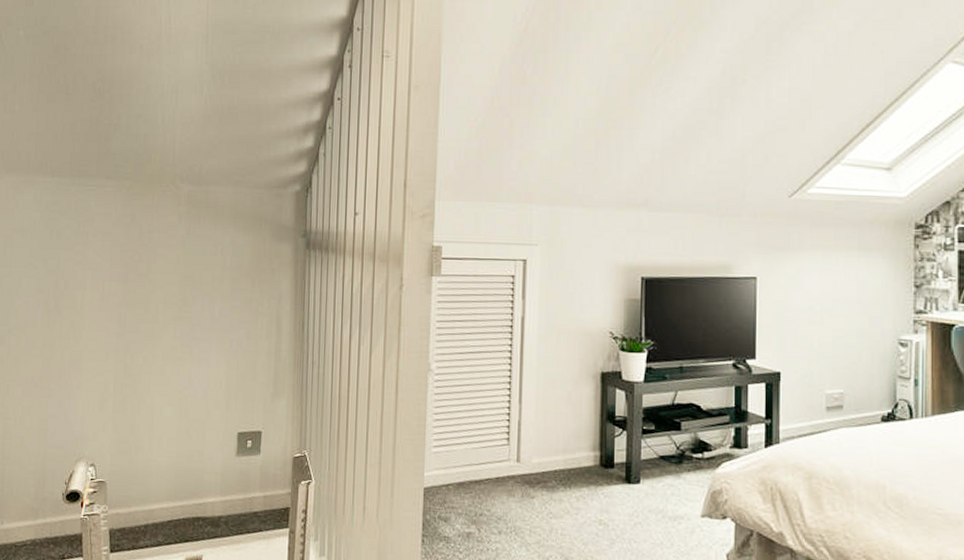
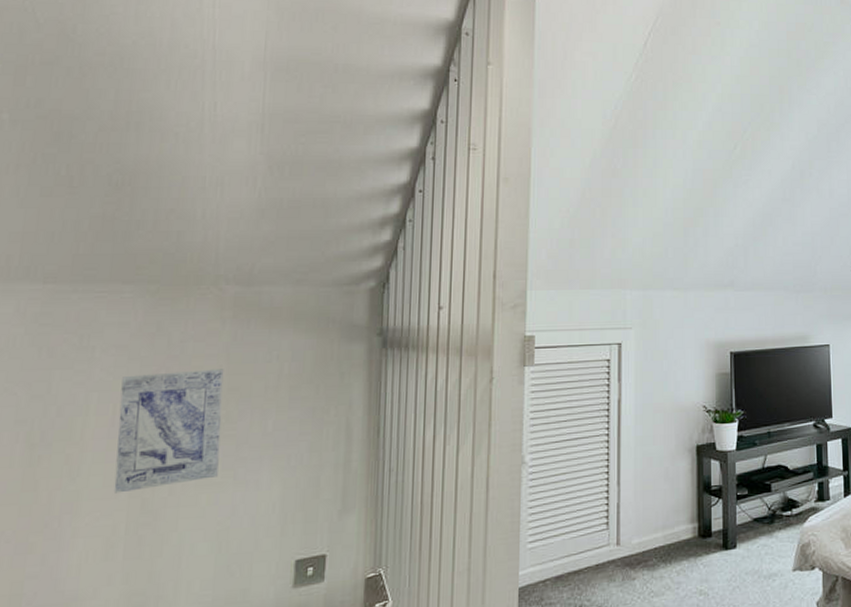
wall art: none [105,258,181,357] -> present [113,369,224,493]

